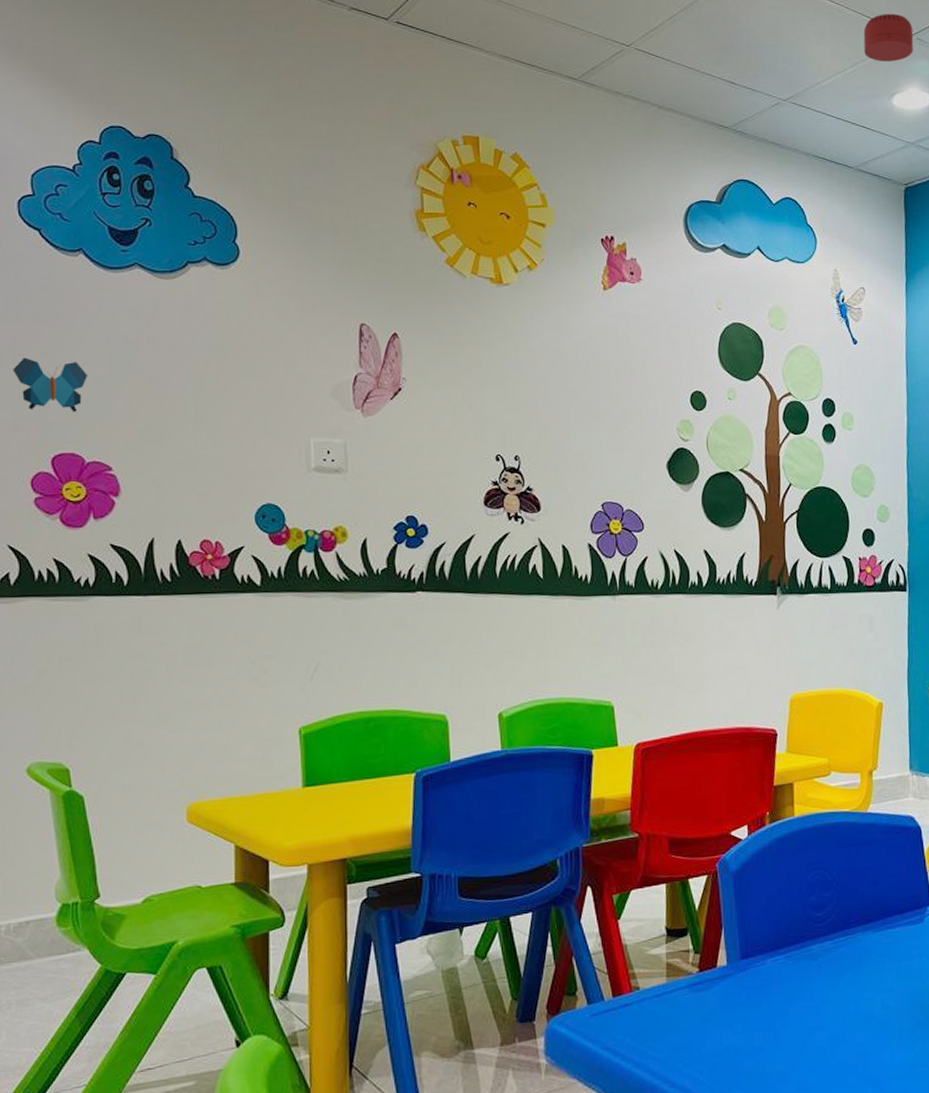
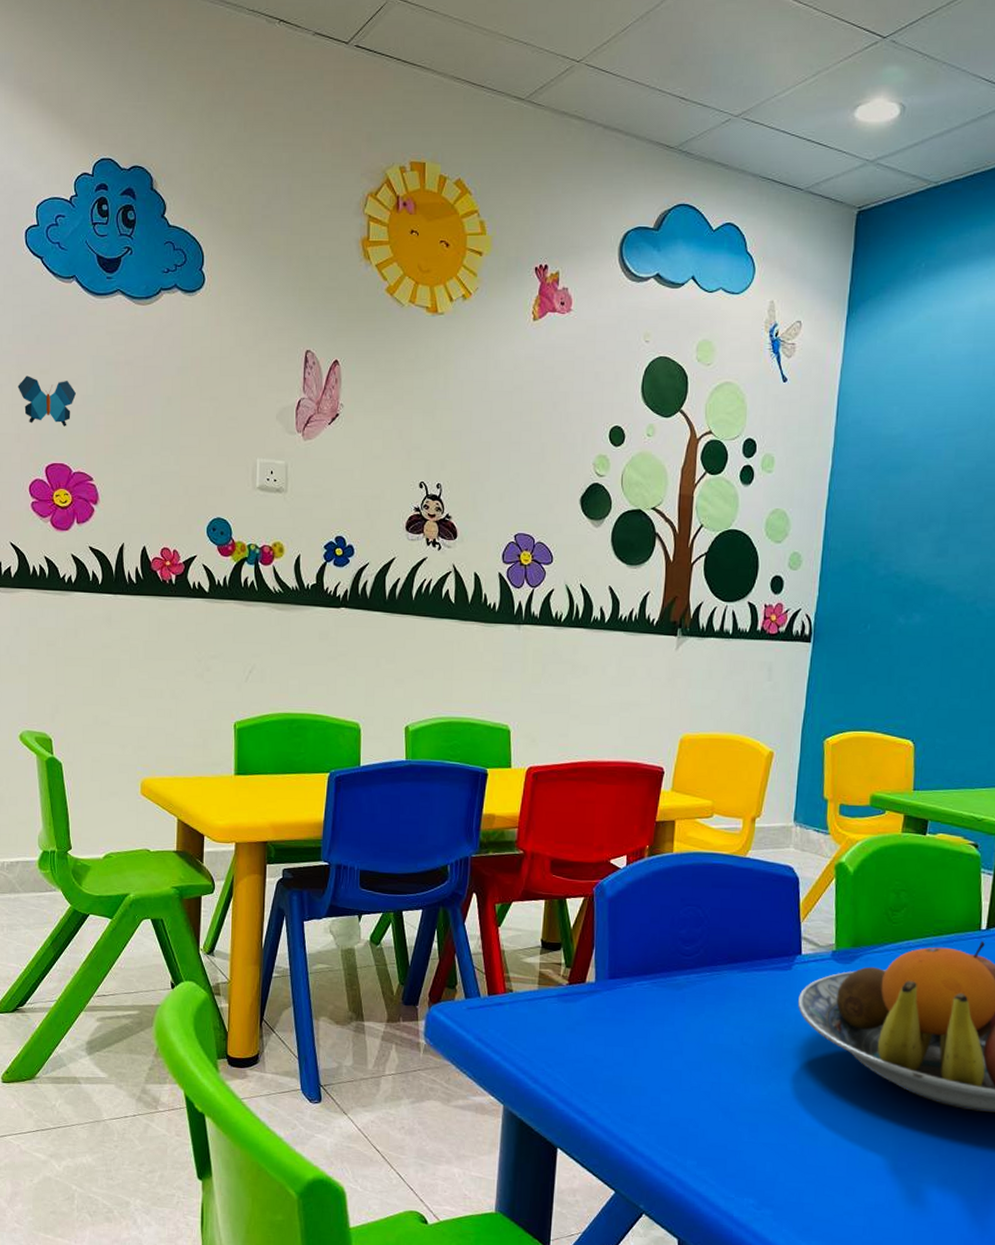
smoke detector: present [863,13,914,62] -> none [829,12,888,69]

